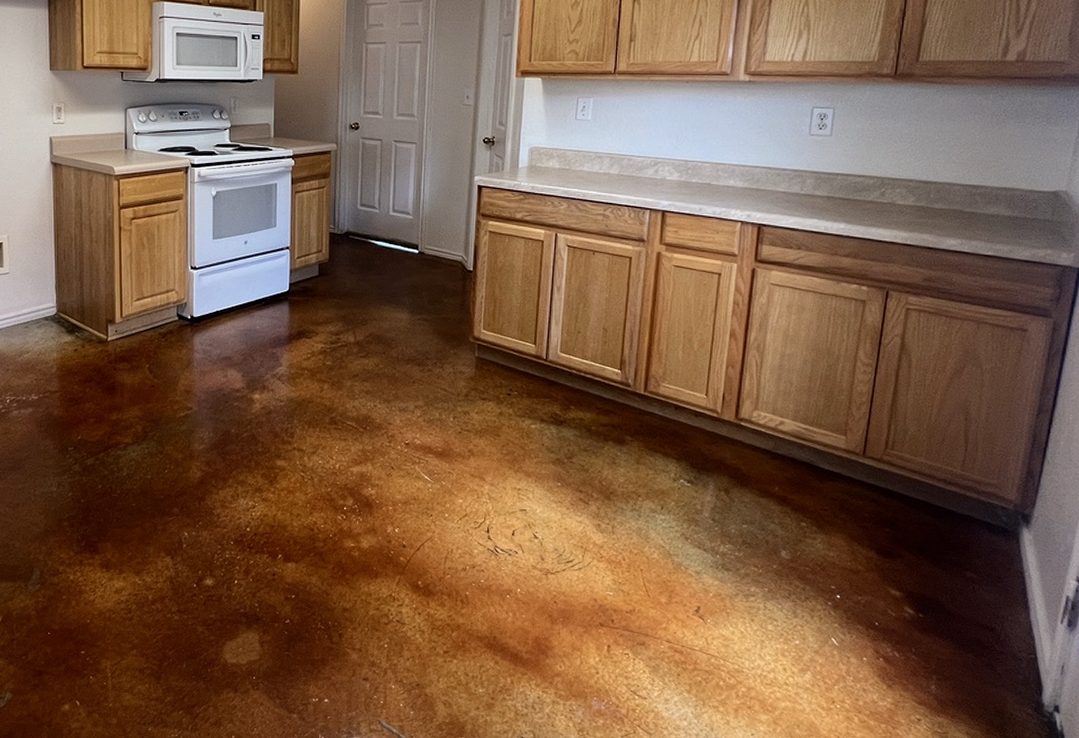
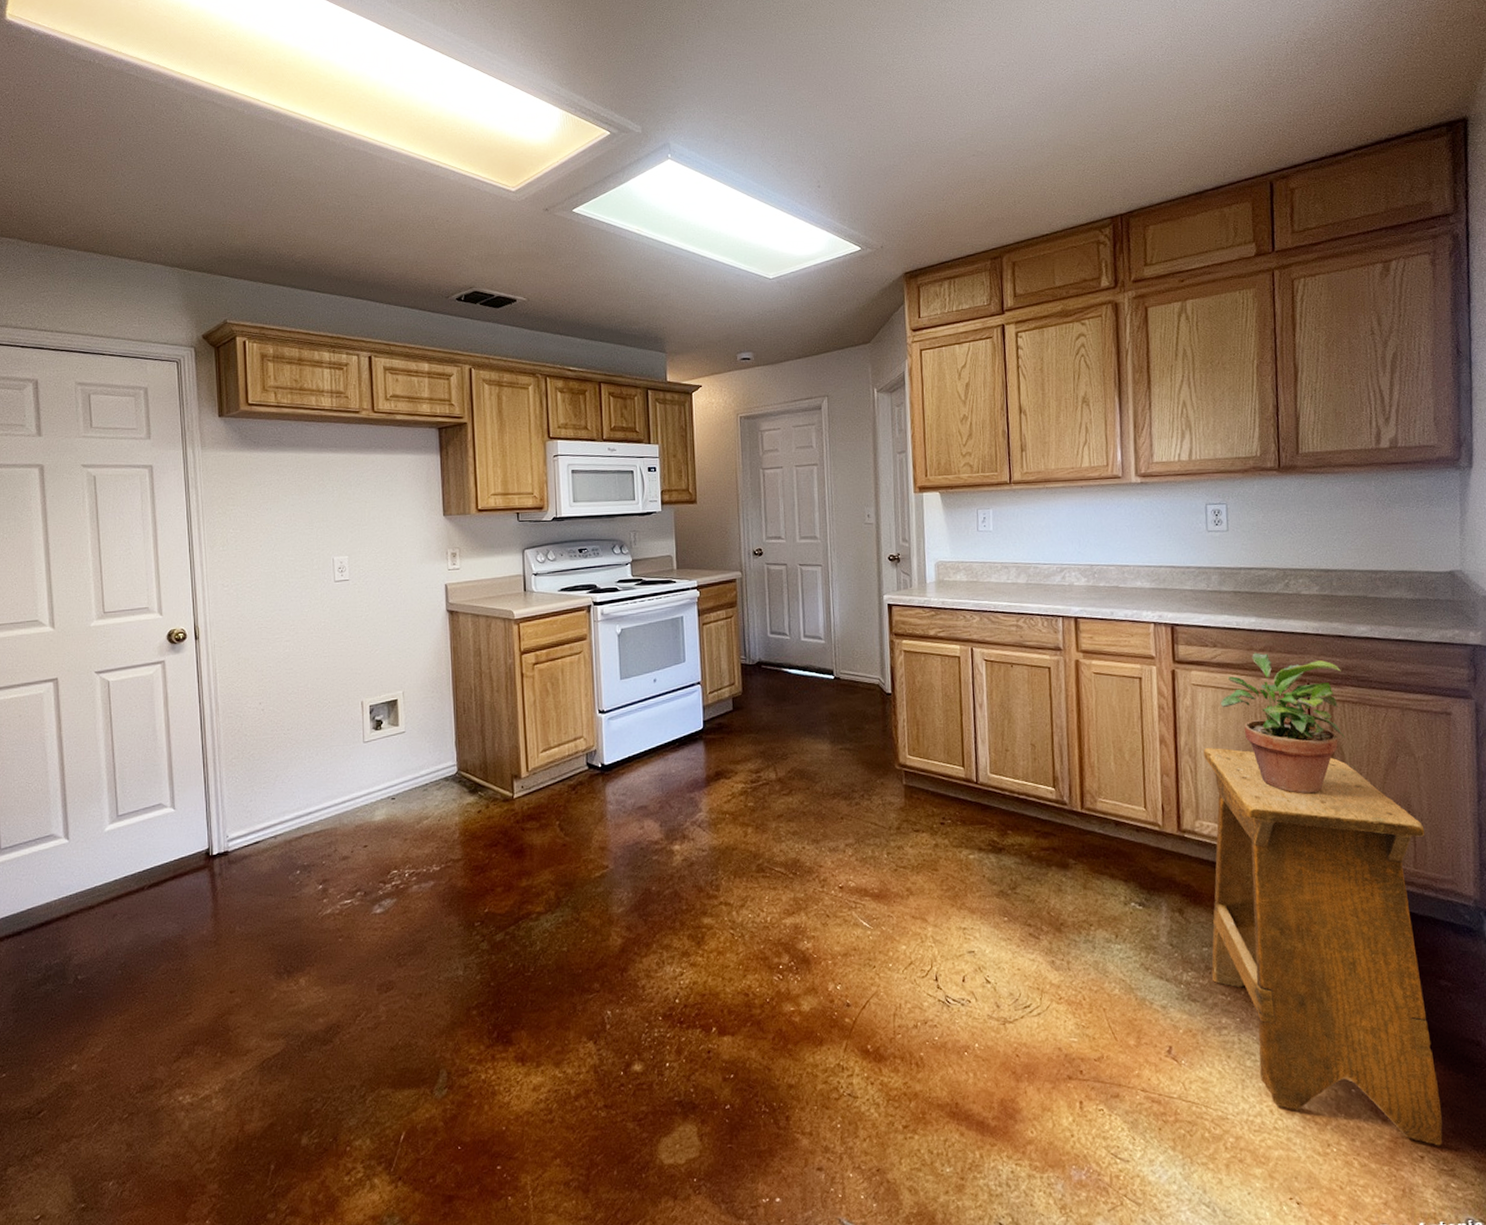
stool: none [748,344,979,712] -> present [1203,747,1443,1146]
potted plant: none [795,258,923,395] -> present [1220,652,1345,794]

